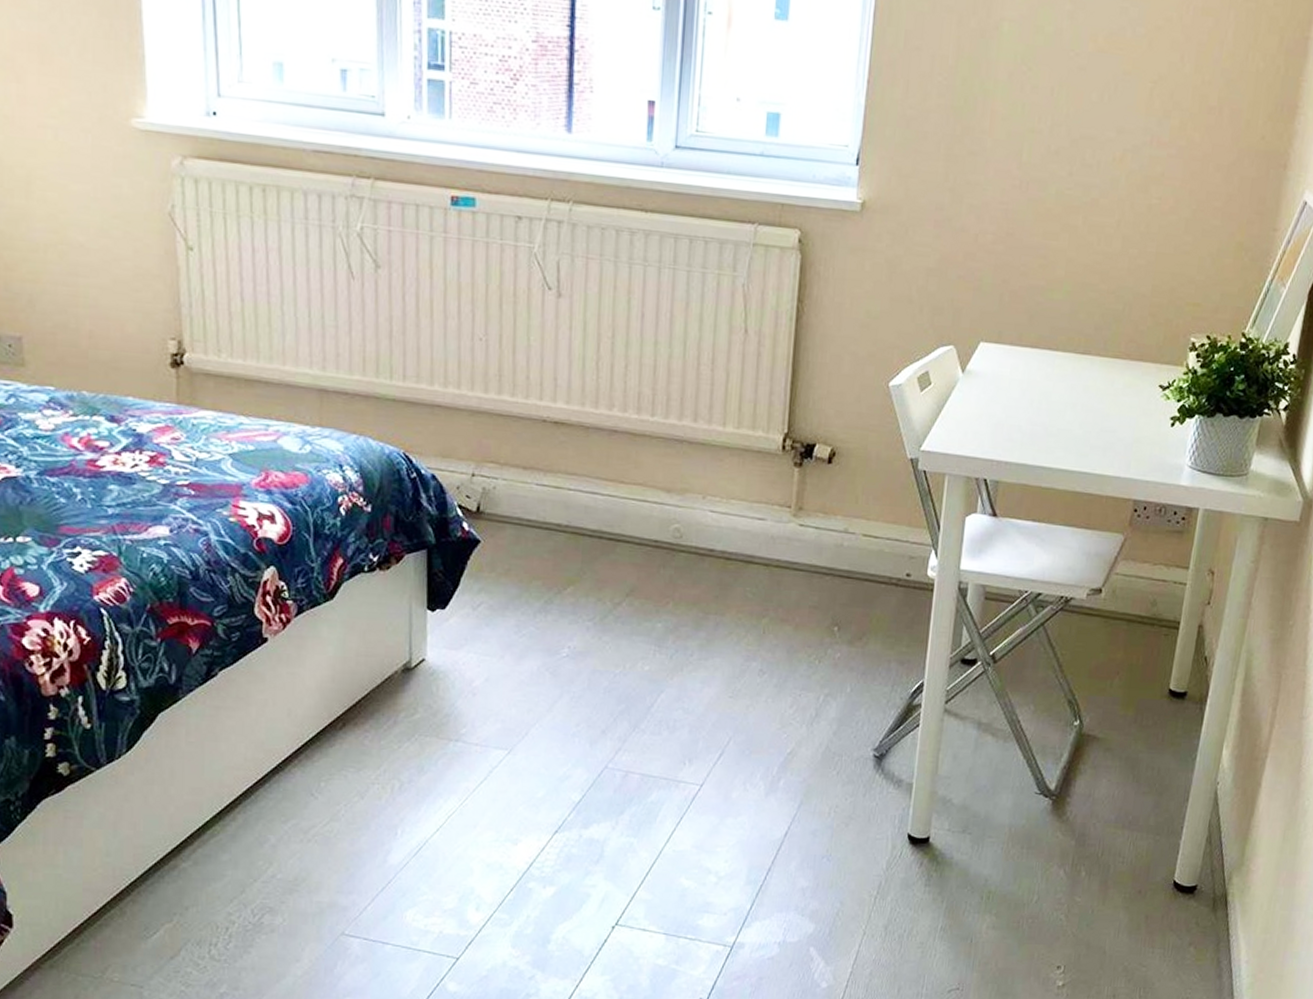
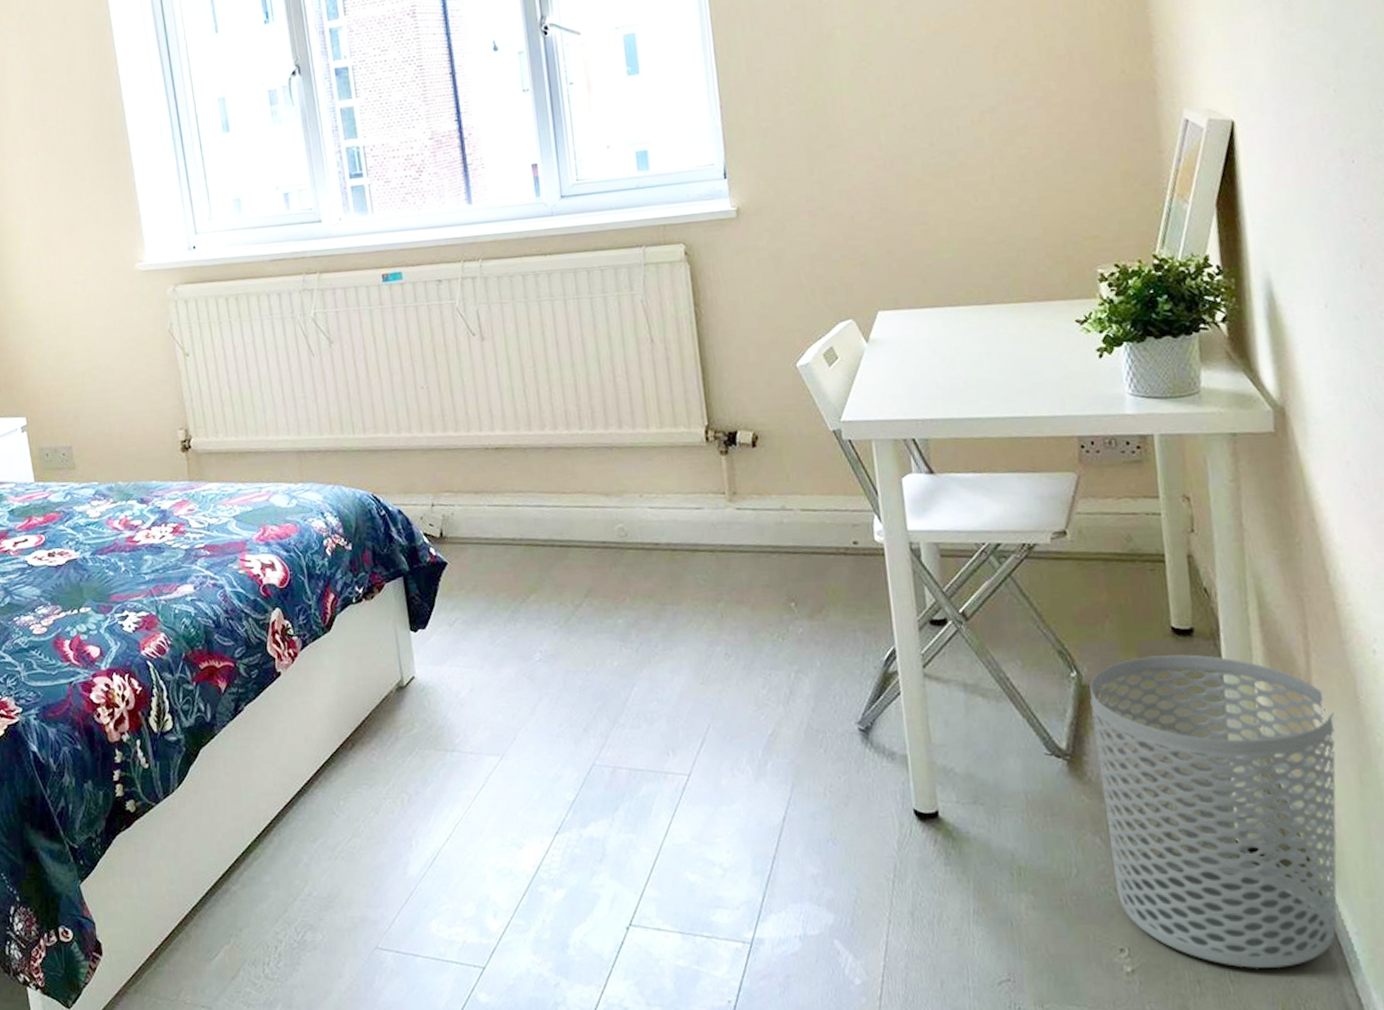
waste bin: none [1066,713,1279,987] -> present [1089,654,1337,968]

